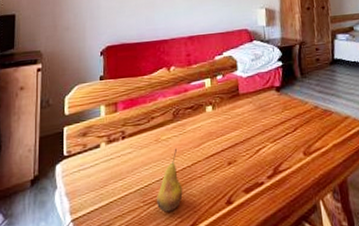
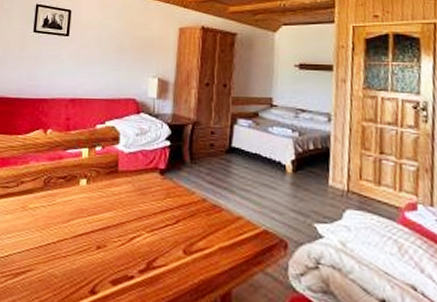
fruit: present [156,148,183,212] -> none [14,219,45,290]

